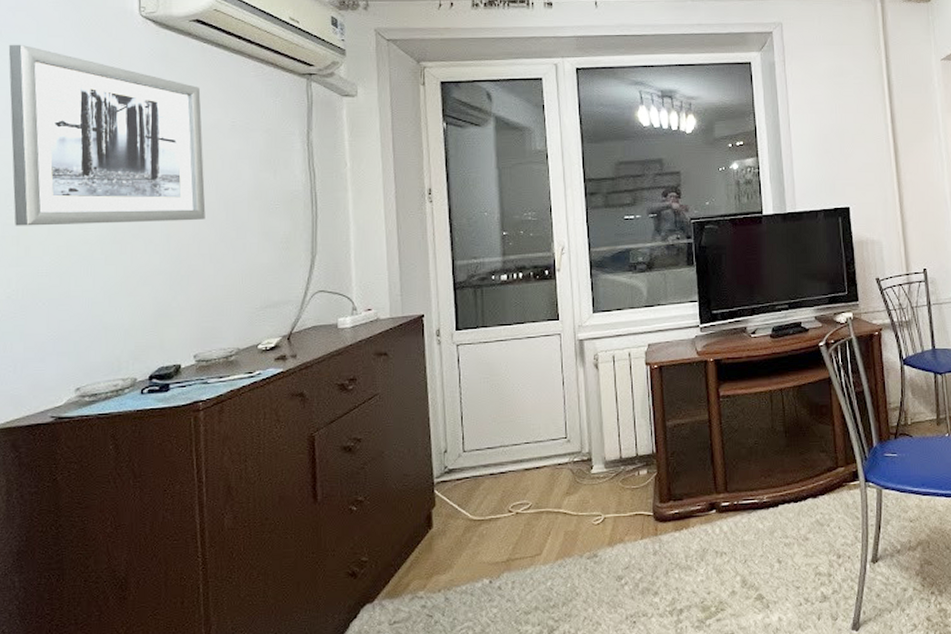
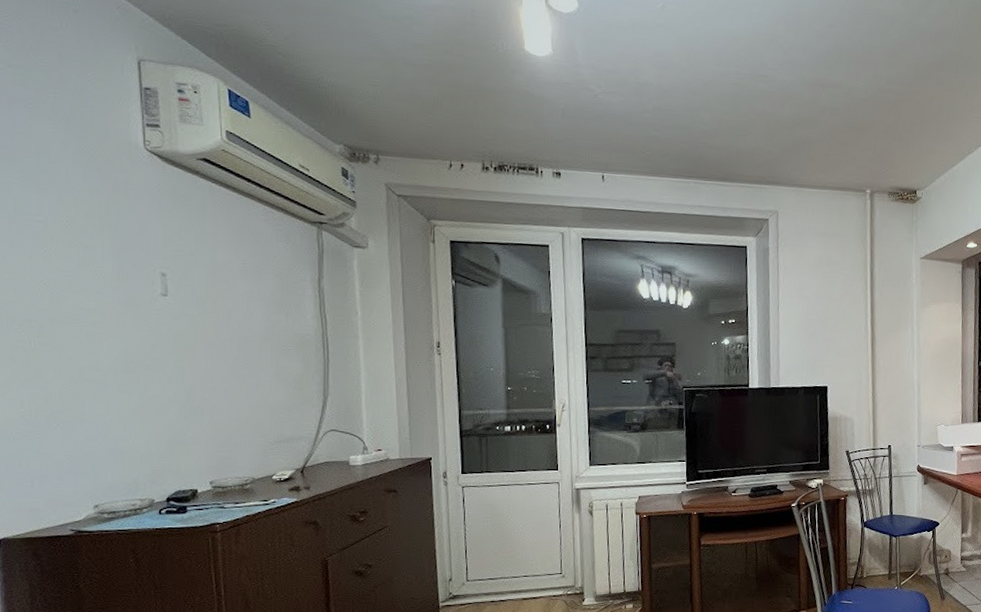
wall art: present [8,44,206,226] -> none [7,167,218,356]

